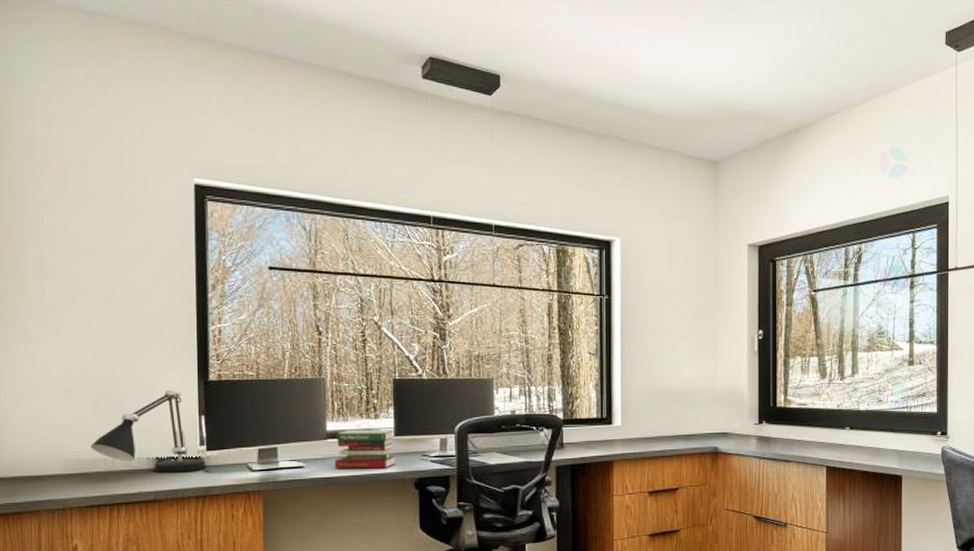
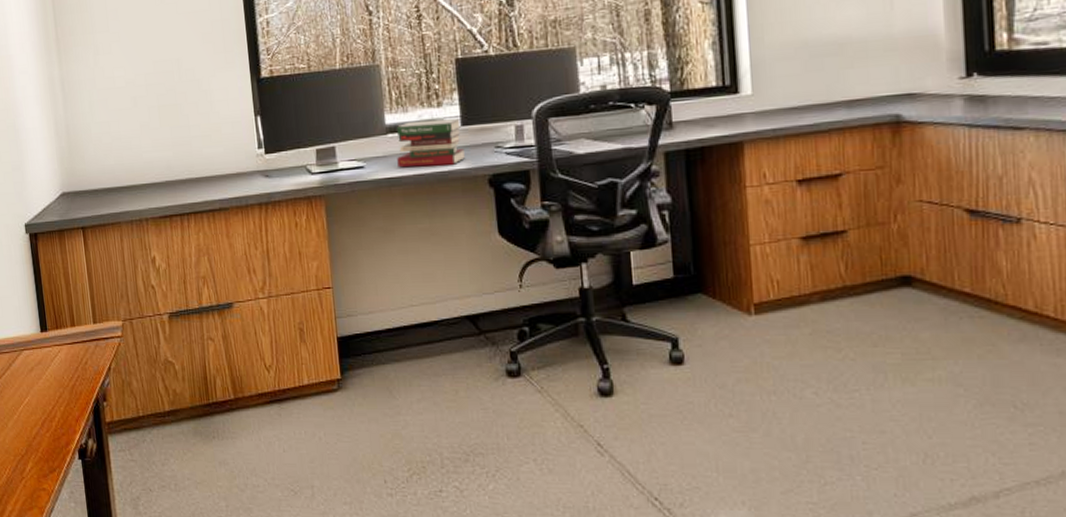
desk lamp: present [90,389,205,473] -> none [158,90,265,180]

